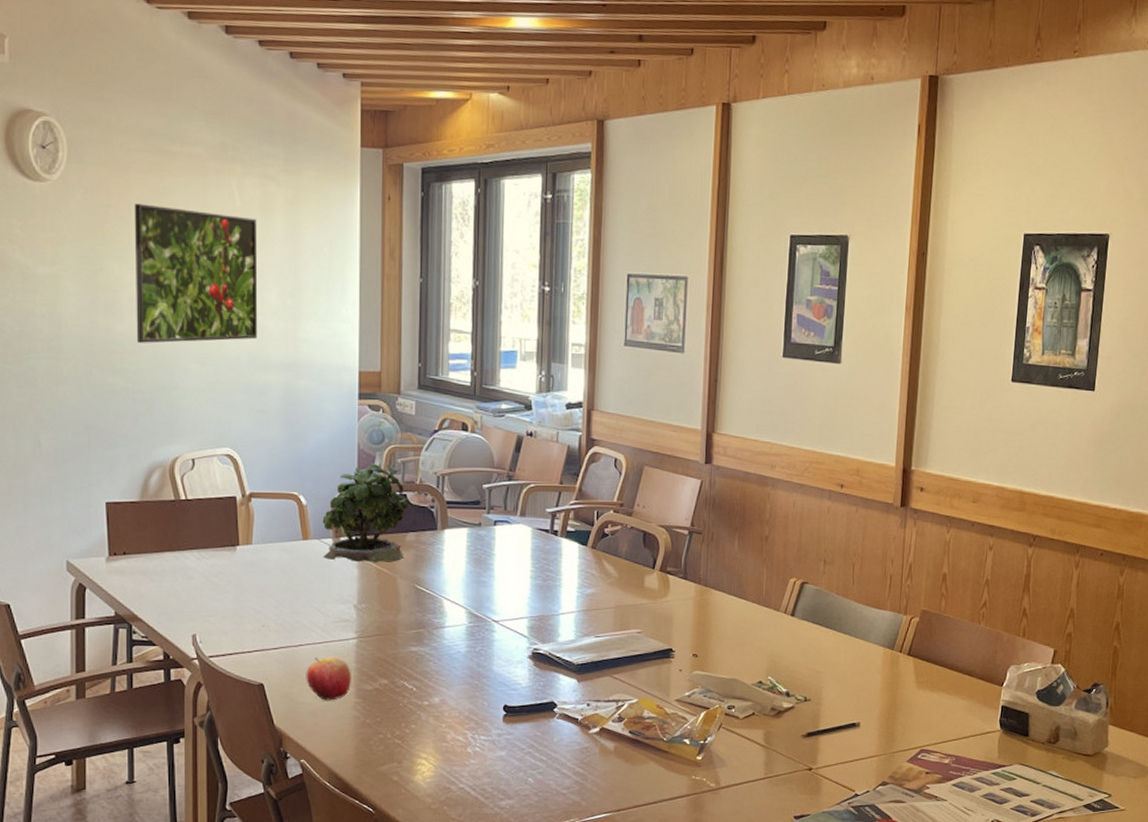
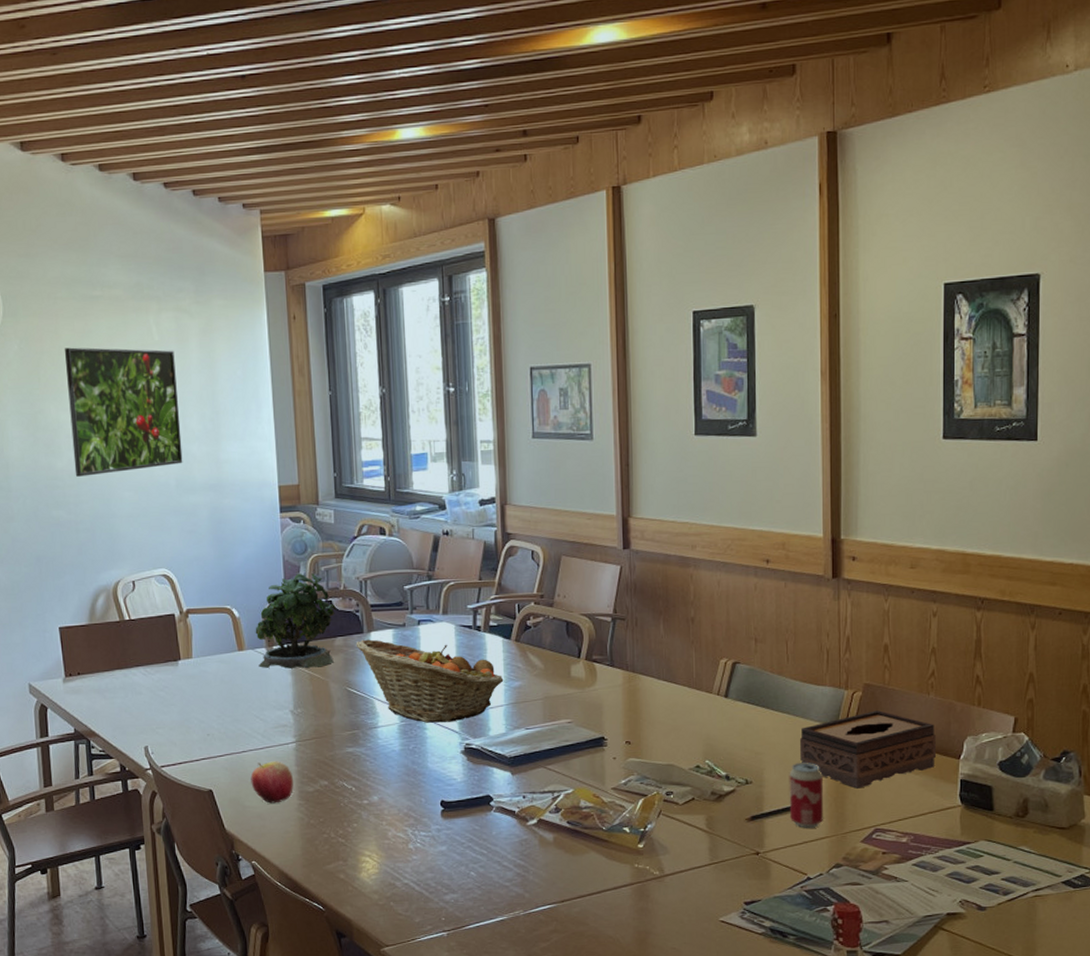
fruit basket: none [428,536,577,626] -> present [356,639,504,723]
beverage can: none [843,683,877,747] -> present [789,763,823,828]
tissue box: none [857,636,983,710] -> present [800,710,936,789]

